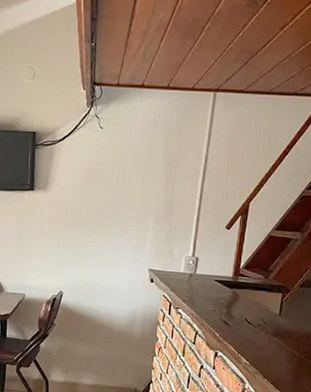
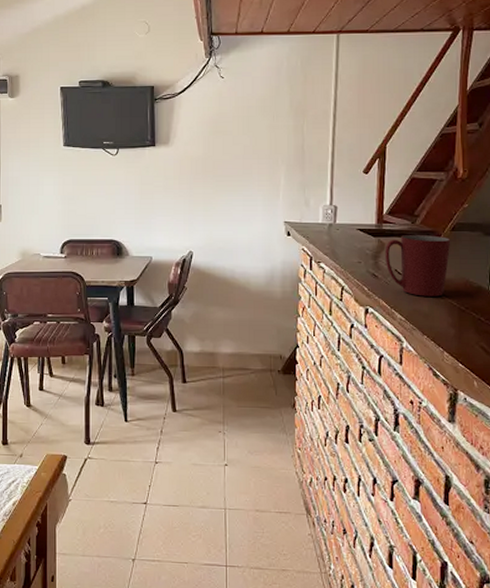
mug: none [237,287,299,345] -> present [384,234,451,297]

